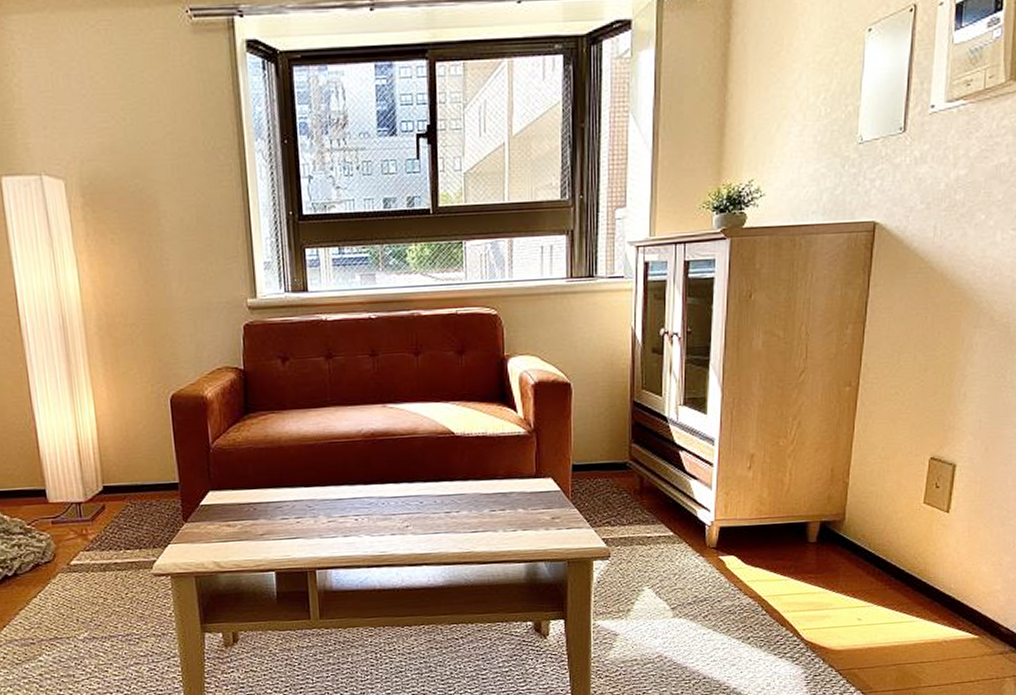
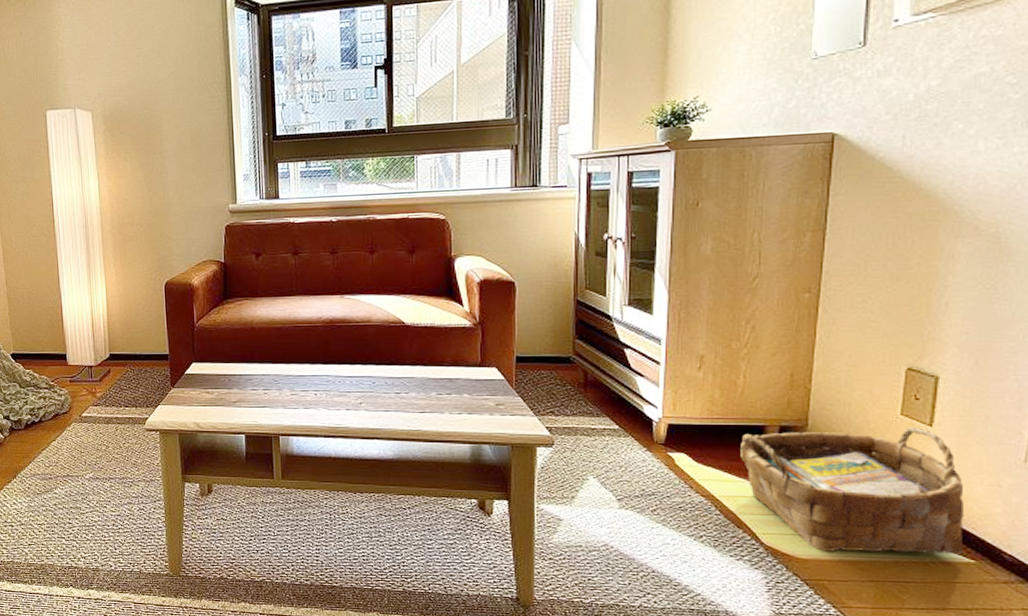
woven basket: none [785,514,972,641] -> present [740,427,964,554]

